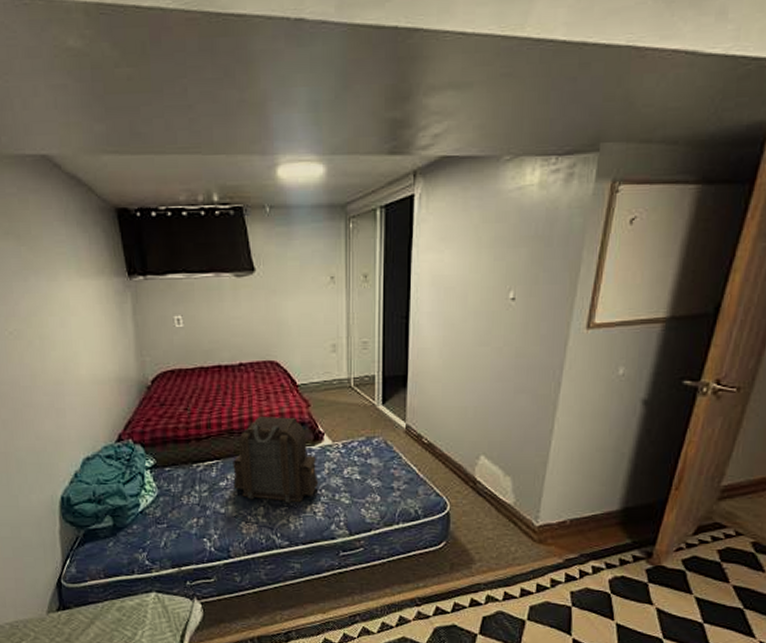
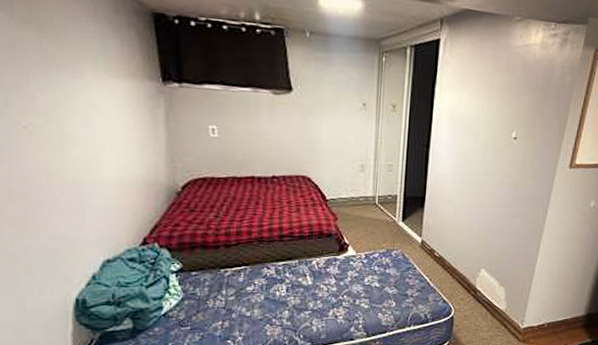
backpack: present [233,417,319,504] -> none [260,227,342,309]

